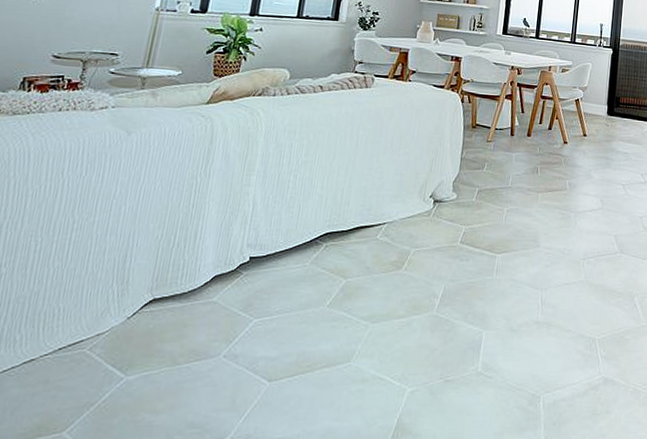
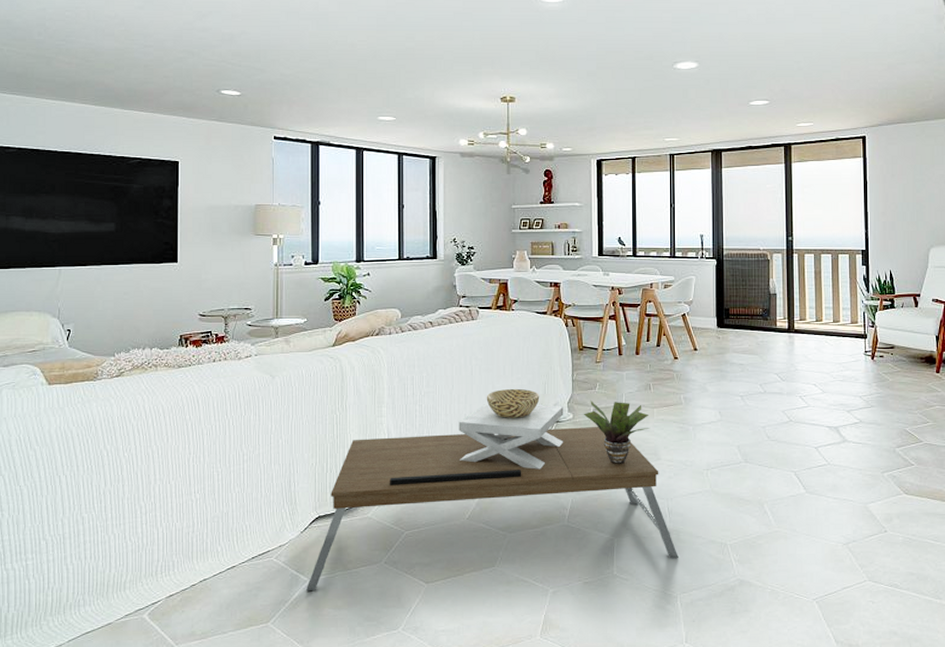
coffee table: none [120,208,547,392] -> present [306,426,678,592]
decorative bowl: none [329,163,449,253] -> present [458,388,564,470]
potted plant: none [467,180,534,251] -> present [583,400,650,465]

